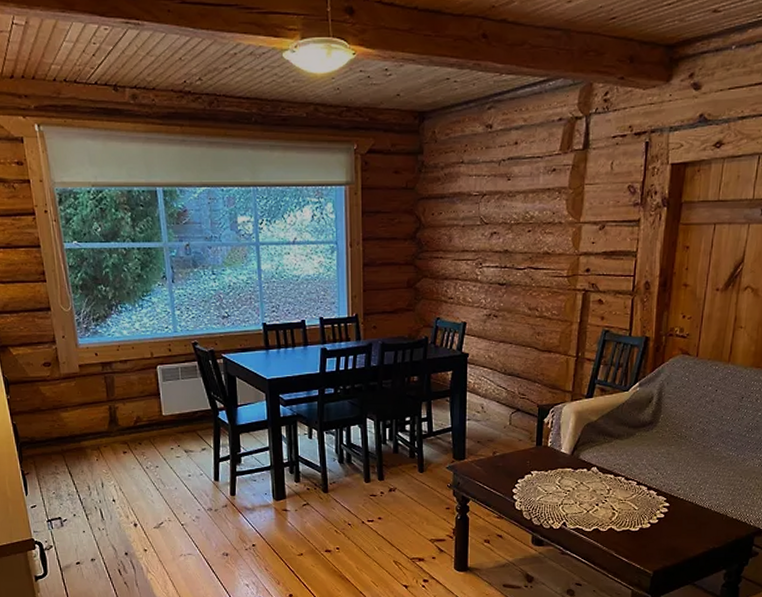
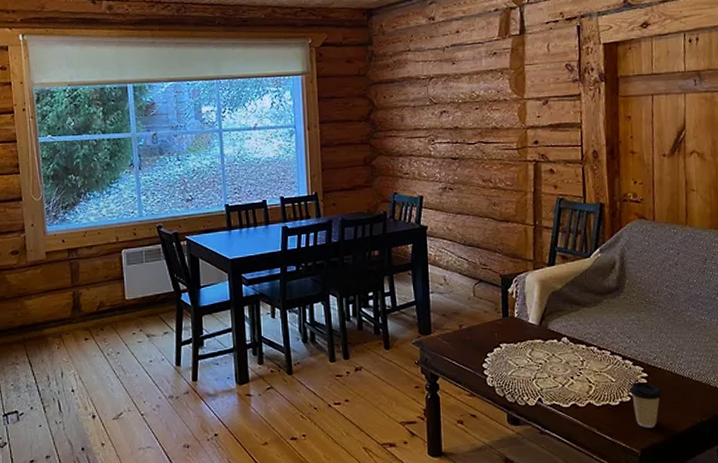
coffee cup: none [649,510,681,553] -> present [629,381,663,429]

